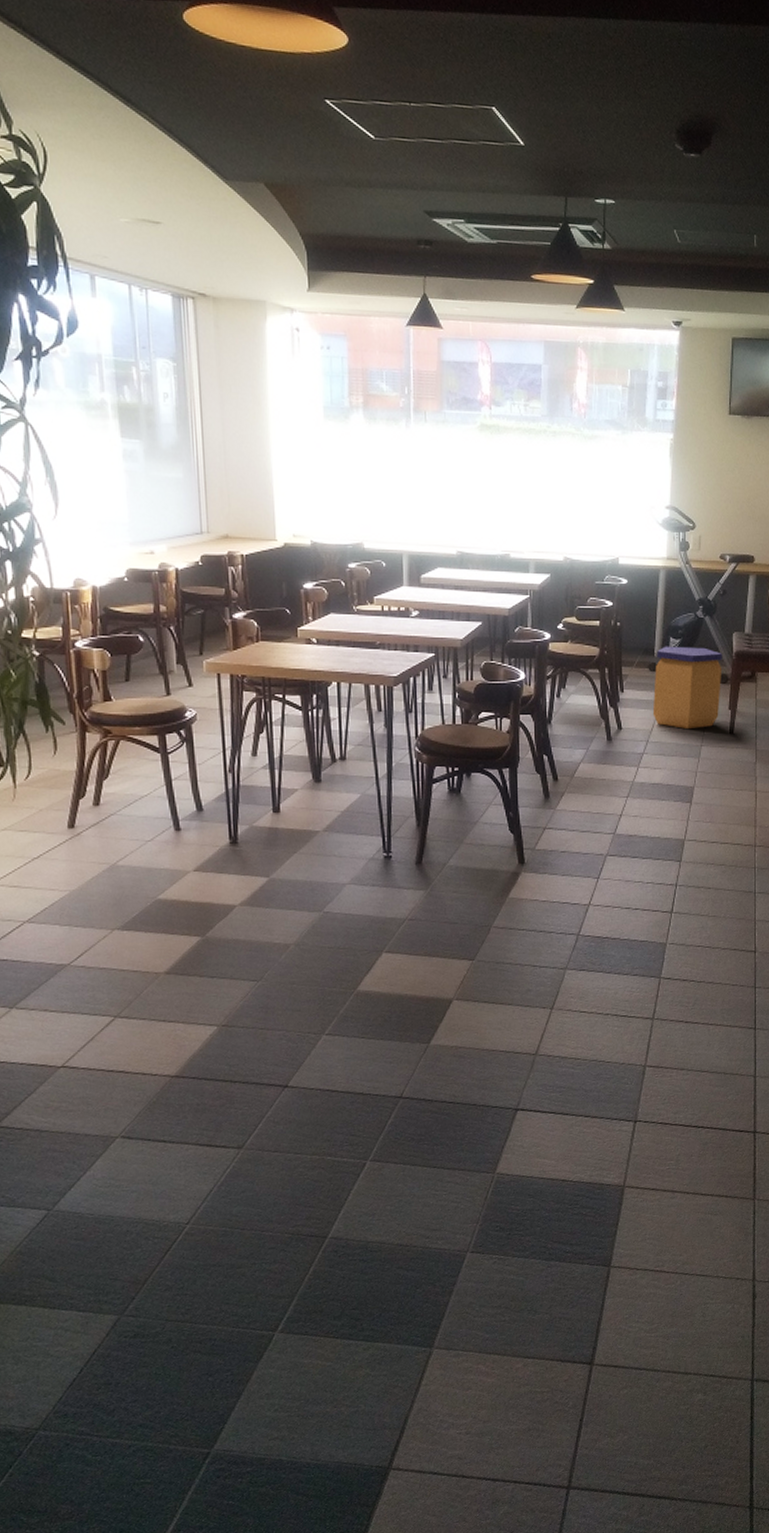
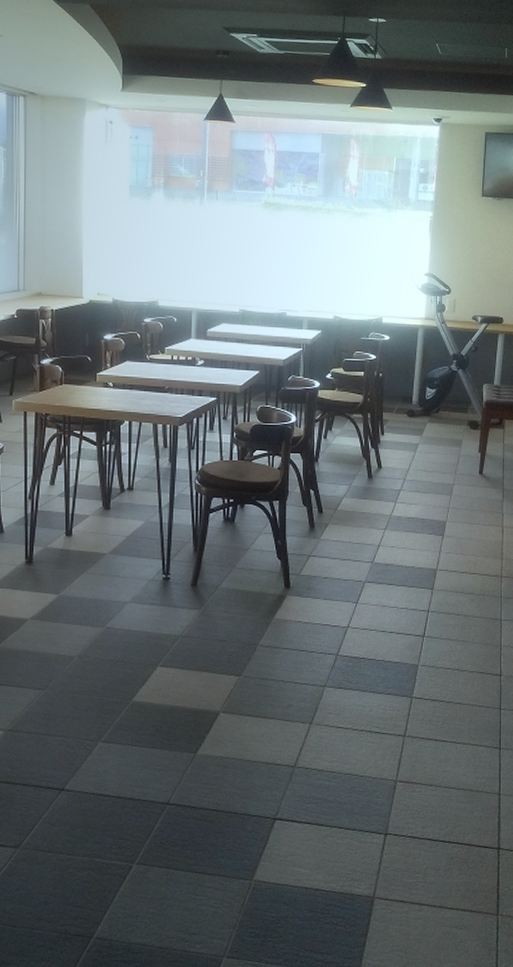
trash can: present [652,646,723,729] -> none [409,395,474,469]

